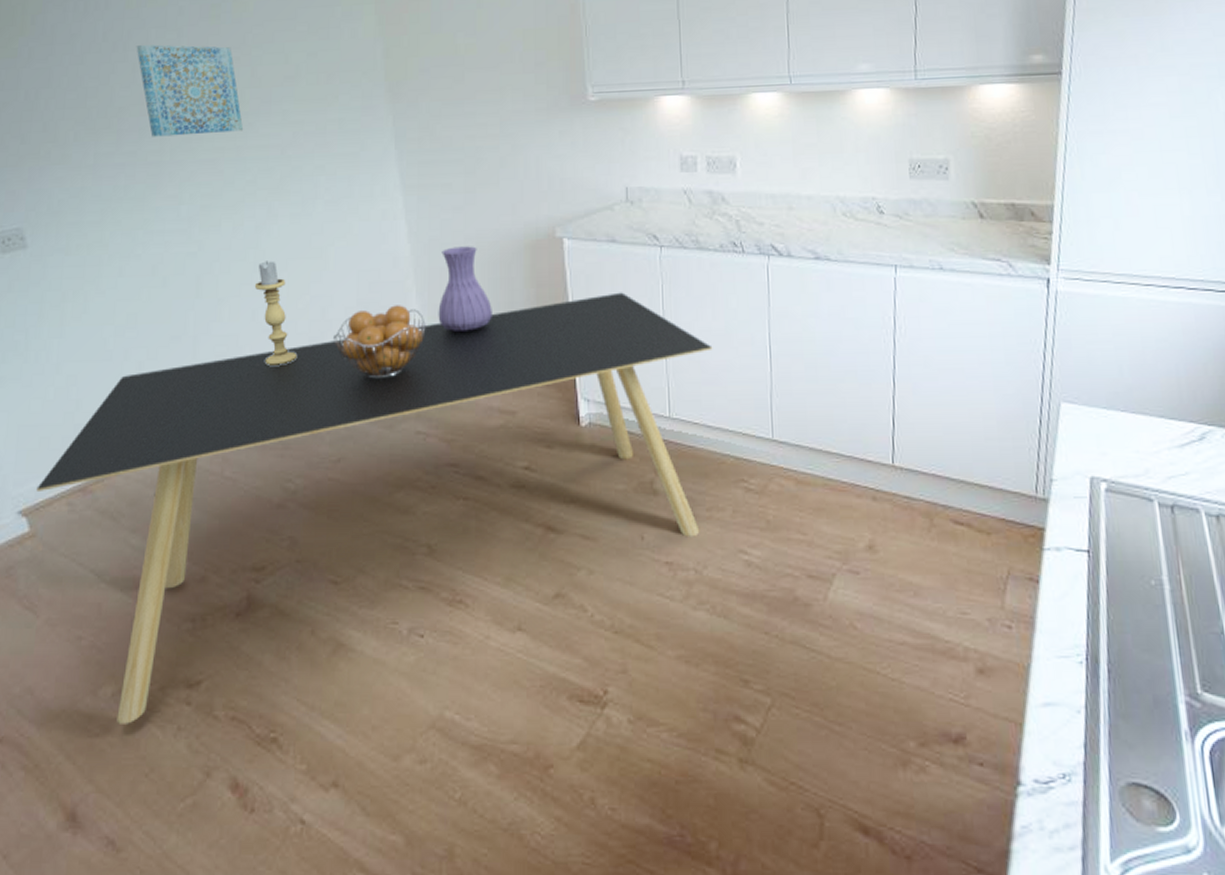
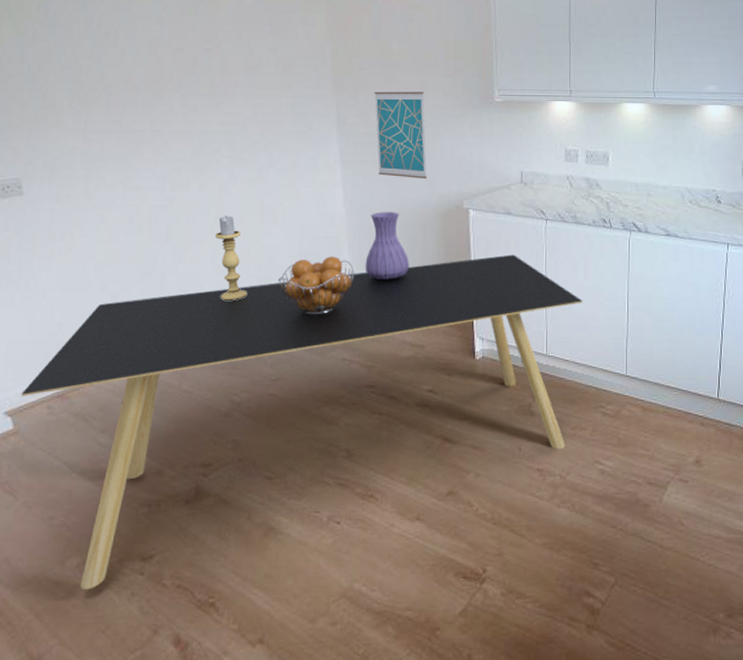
wall art: present [136,44,244,137] -> none [125,33,213,110]
wall art: none [438,94,509,203] -> present [374,91,427,179]

